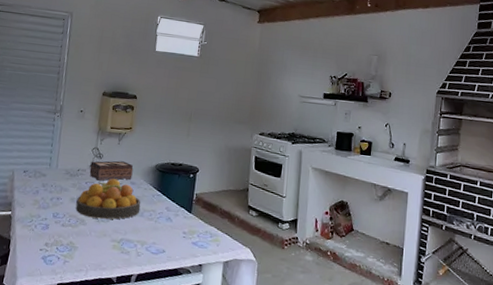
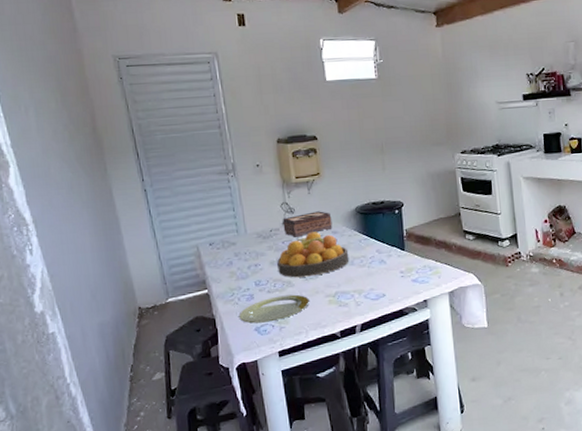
plate: none [31,231,97,254] -> present [239,294,310,324]

